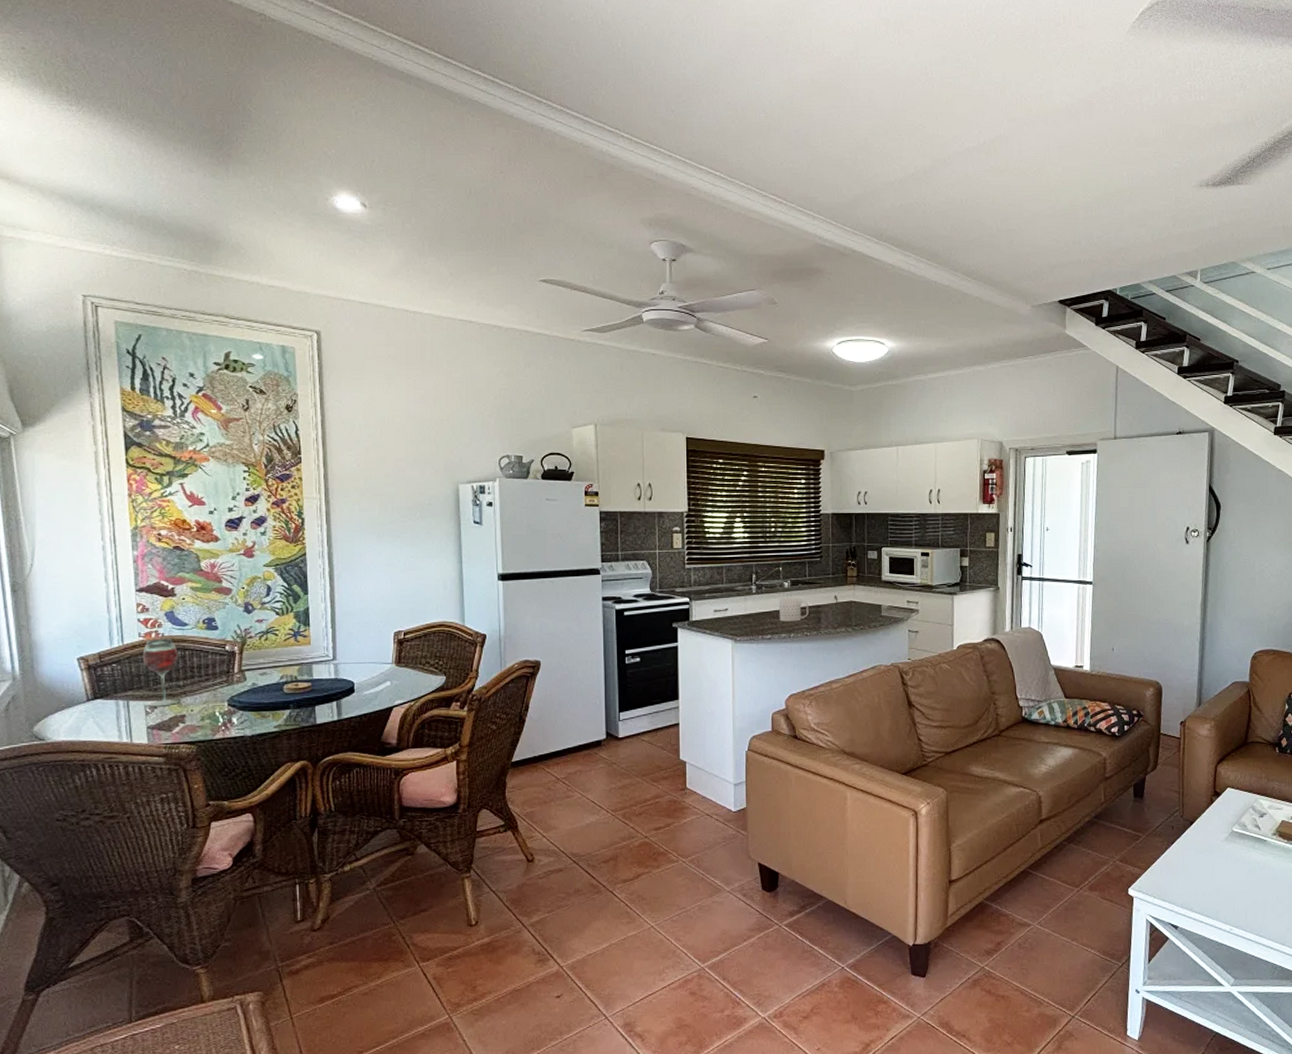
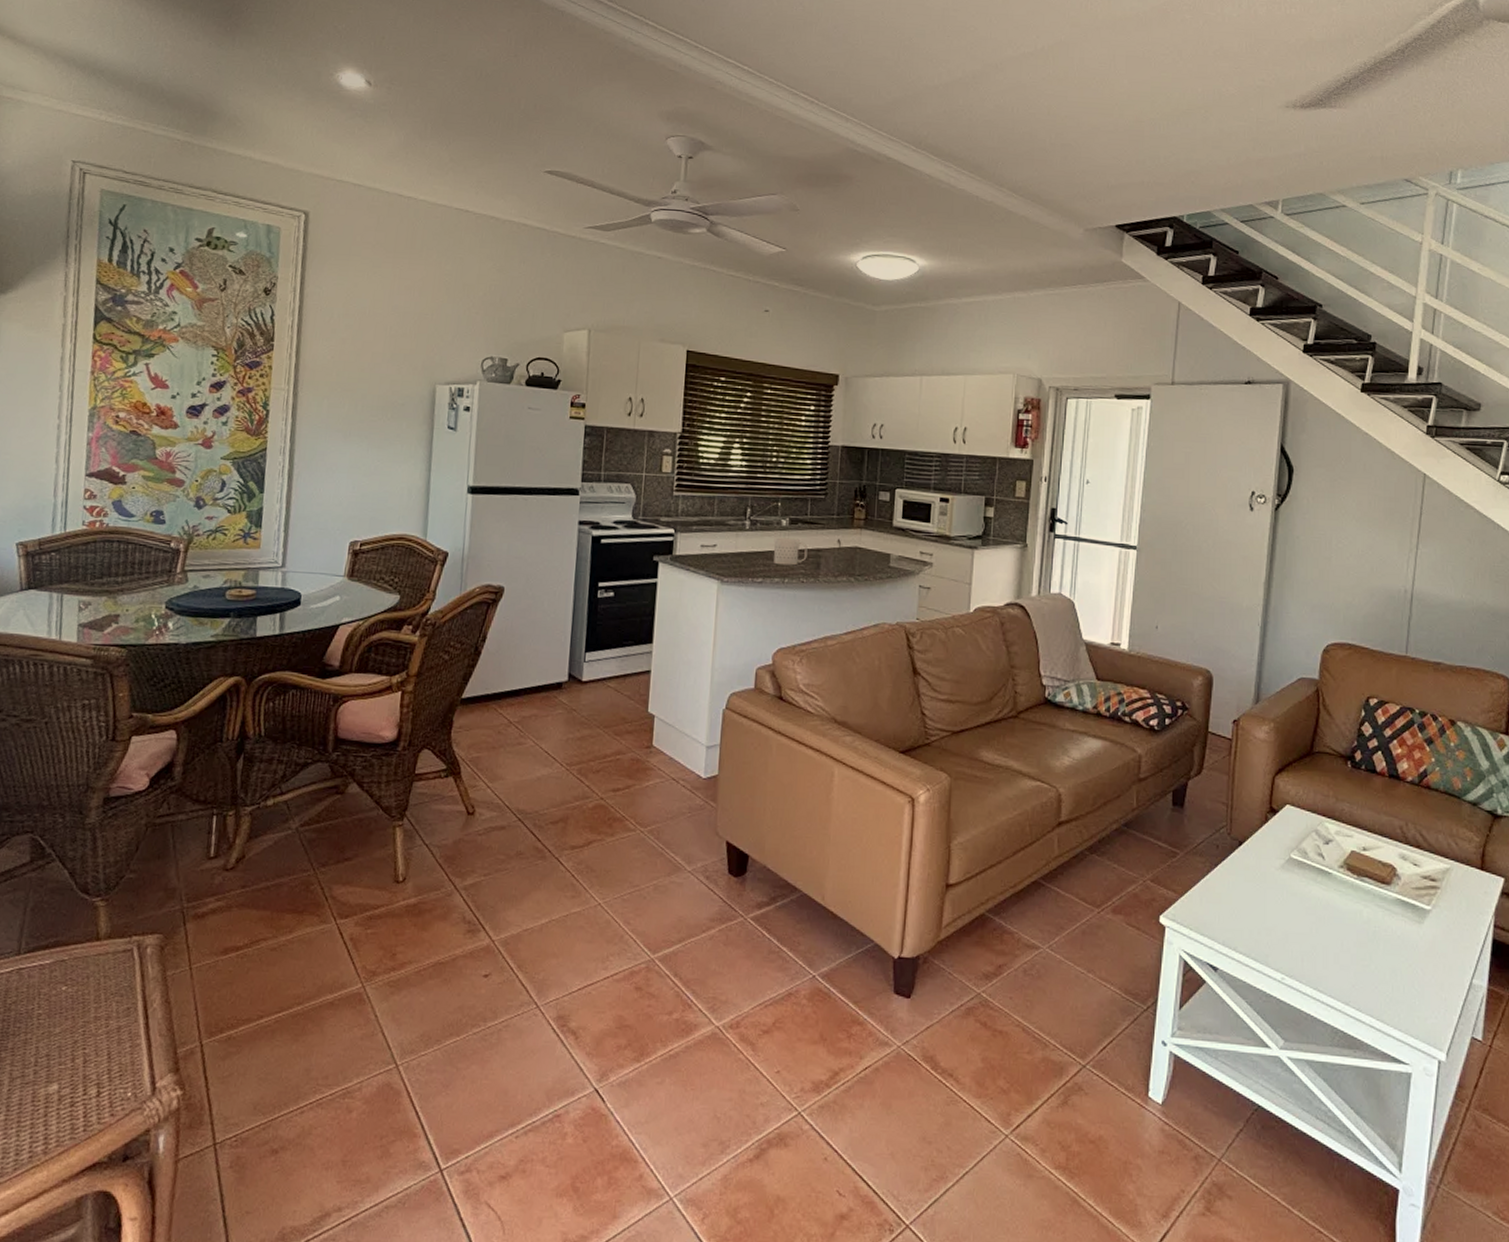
wineglass: present [142,638,180,707] -> none [82,529,121,603]

